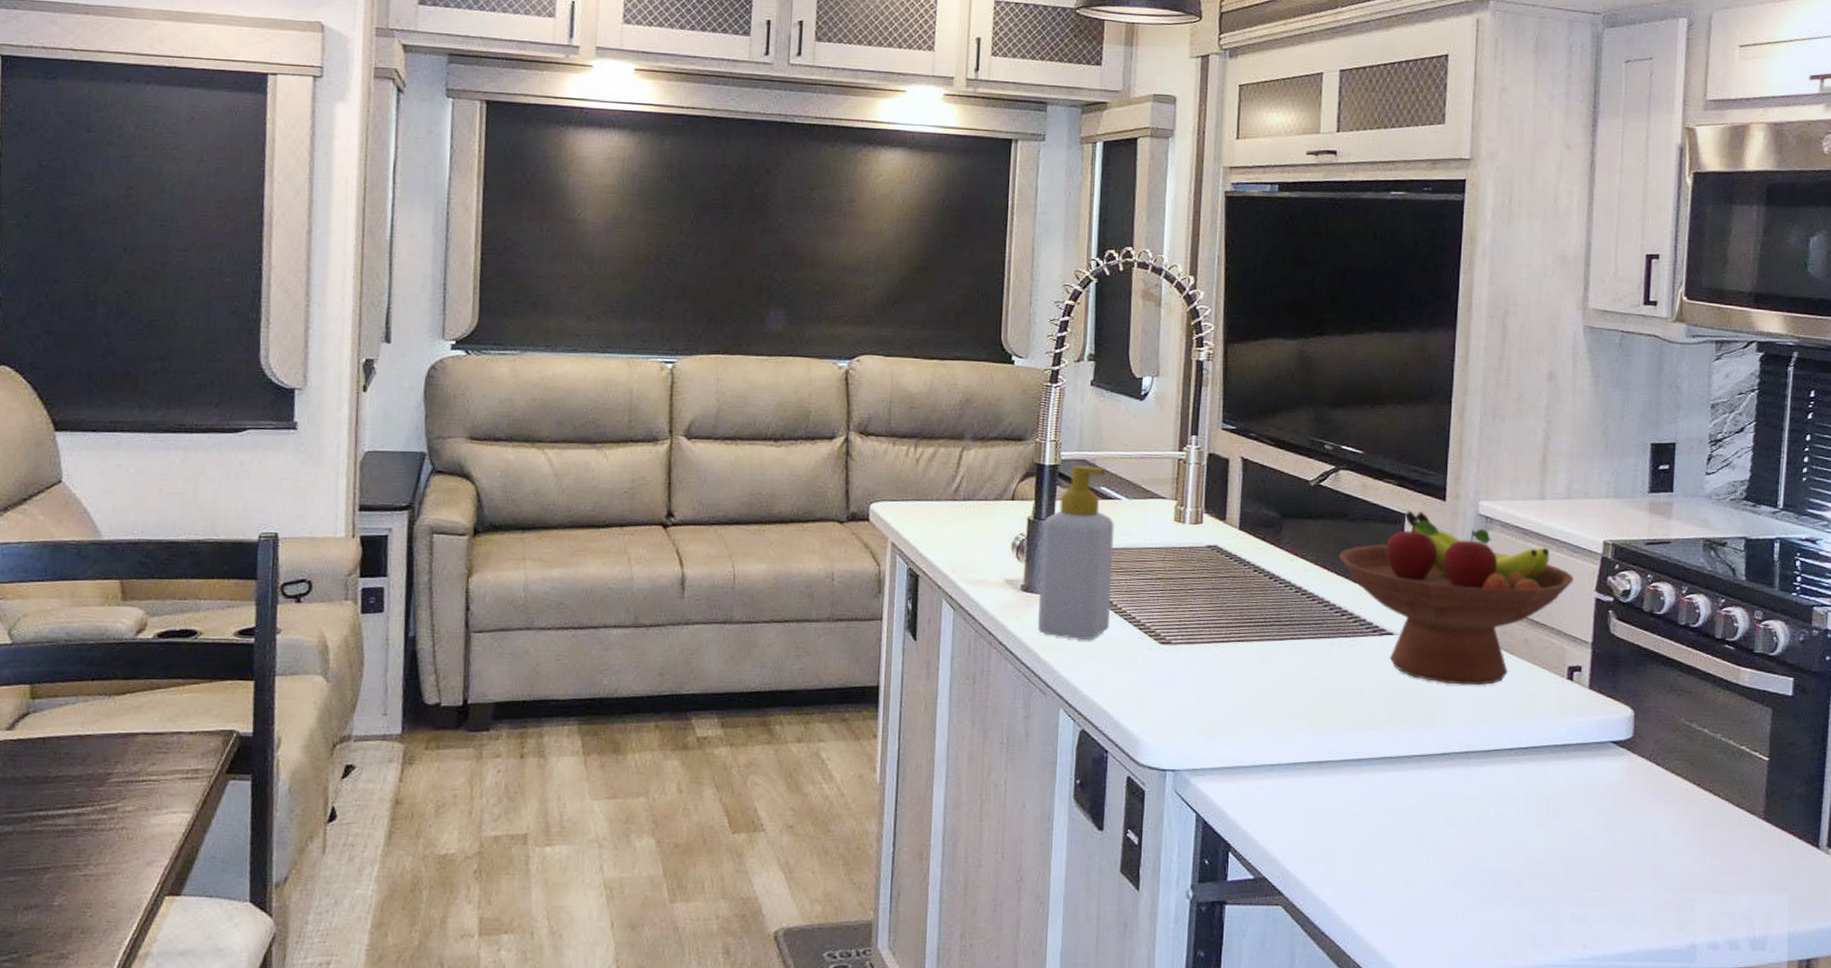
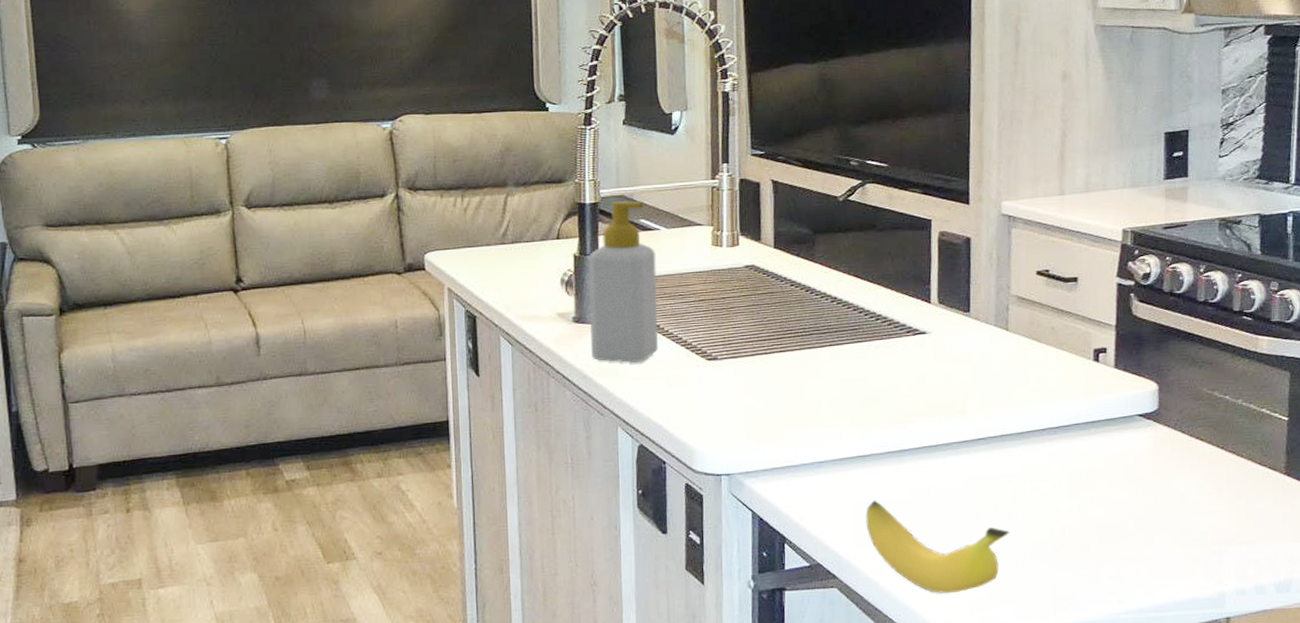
banana: none [1317,812,1470,922] -> present [865,500,1009,594]
fruit bowl: present [1338,510,1574,686] -> none [870,216,1095,375]

